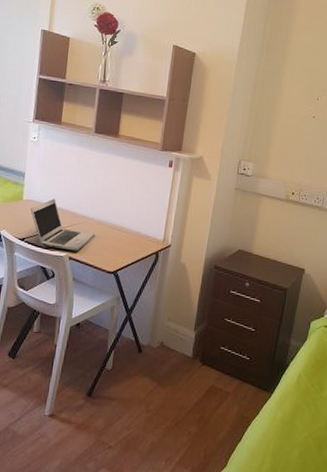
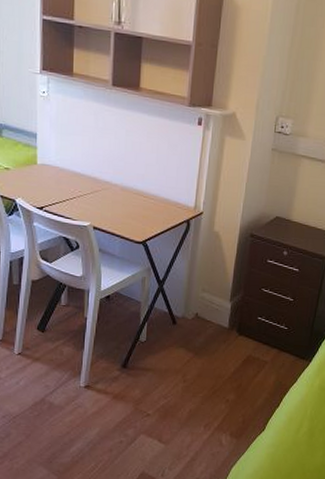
laptop: present [30,198,96,251] -> none [47,162,121,220]

